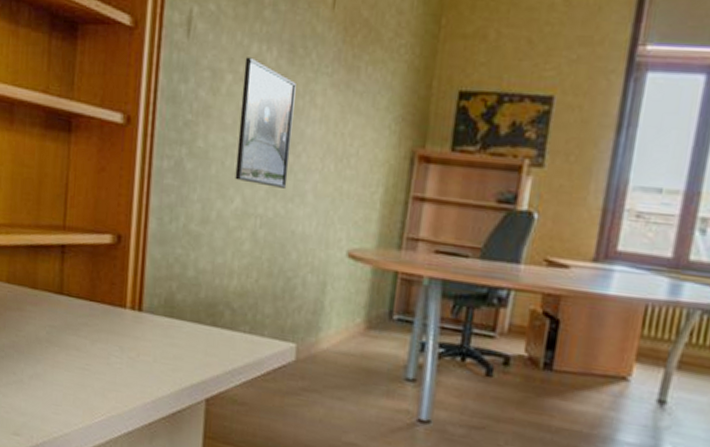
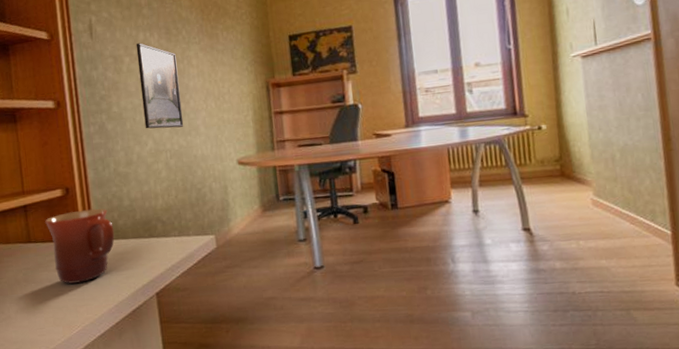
mug: none [85,267,169,362] -> present [45,208,115,284]

